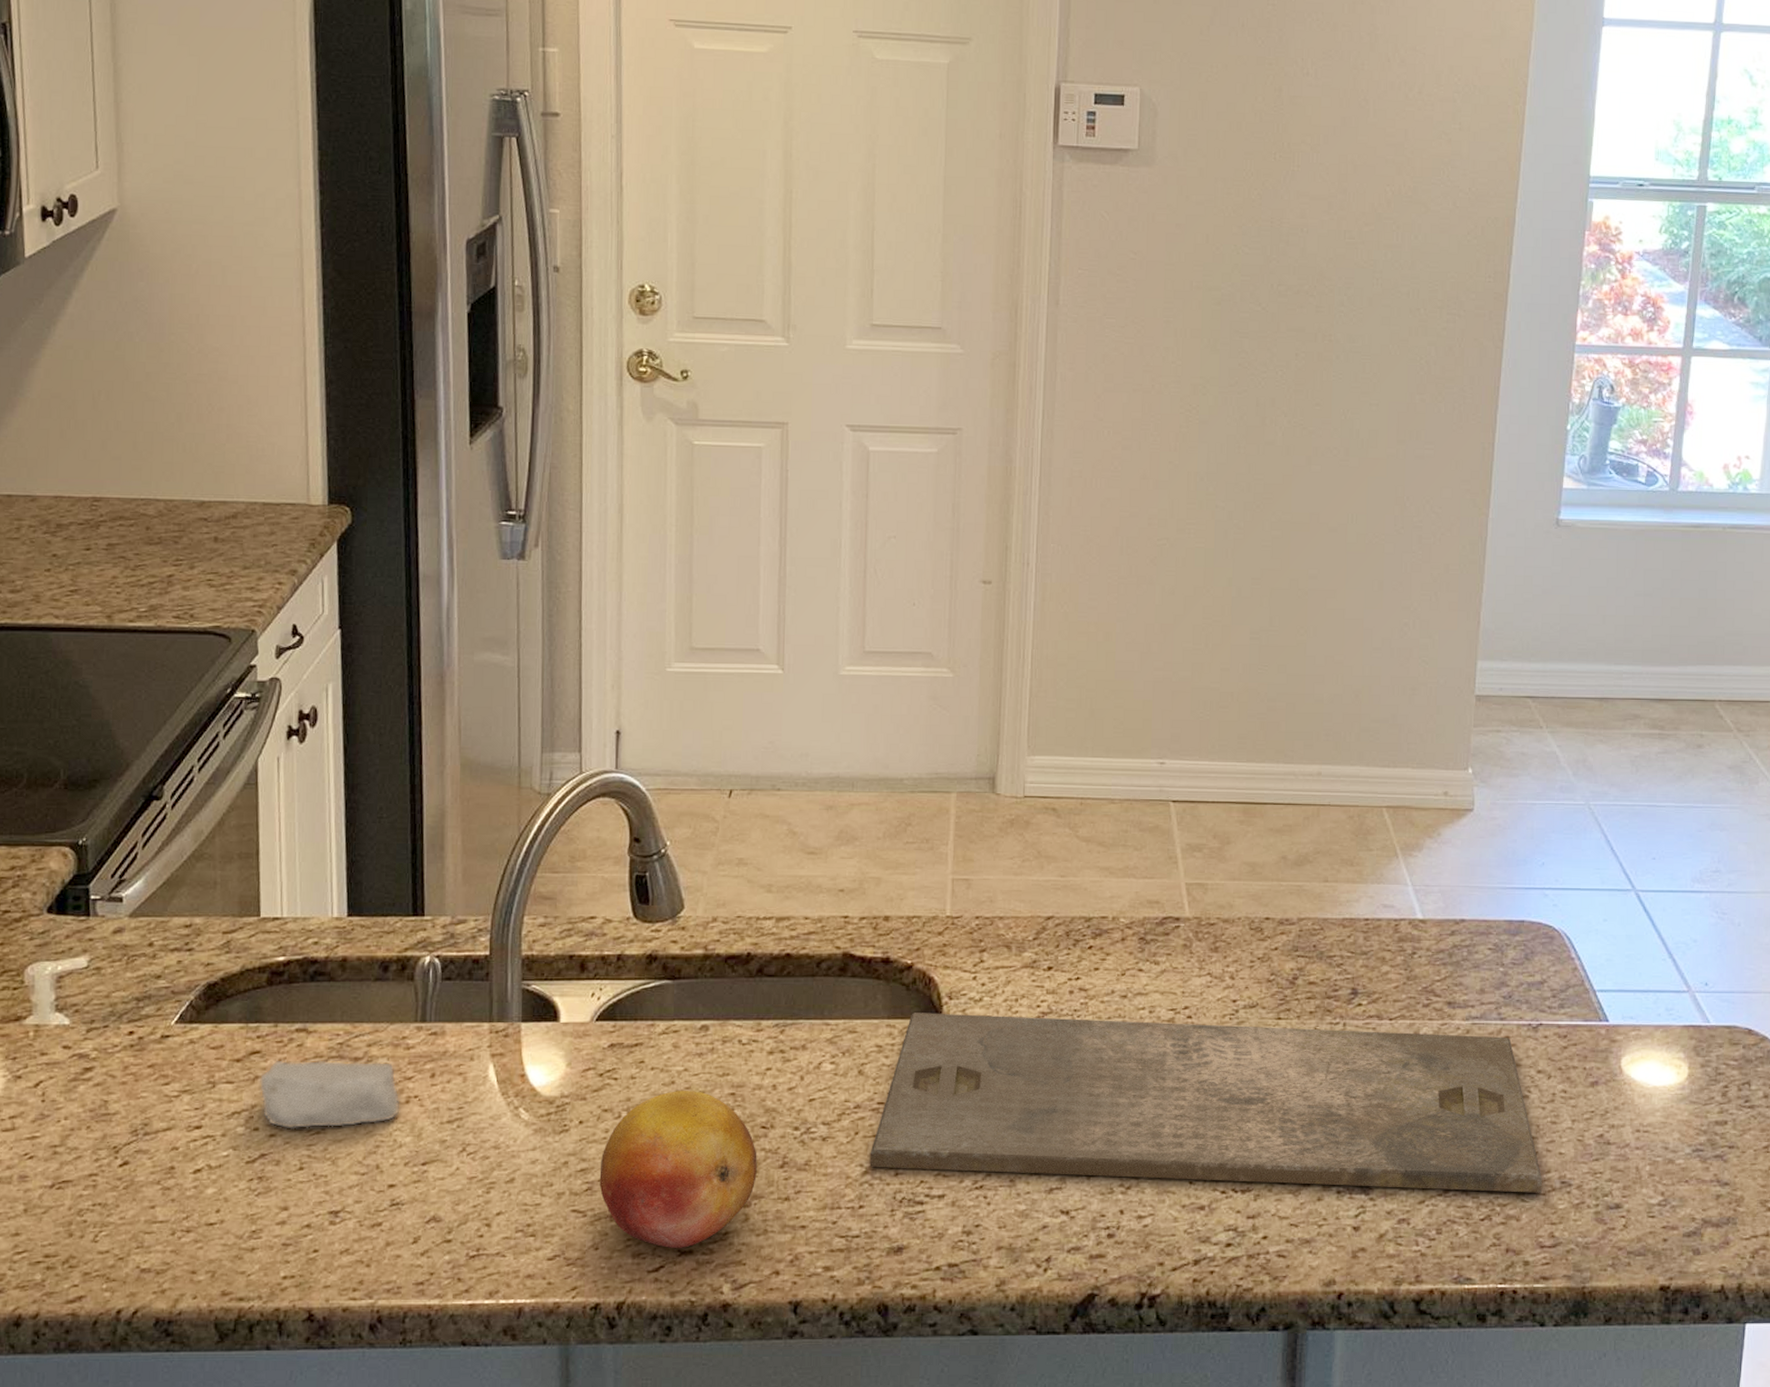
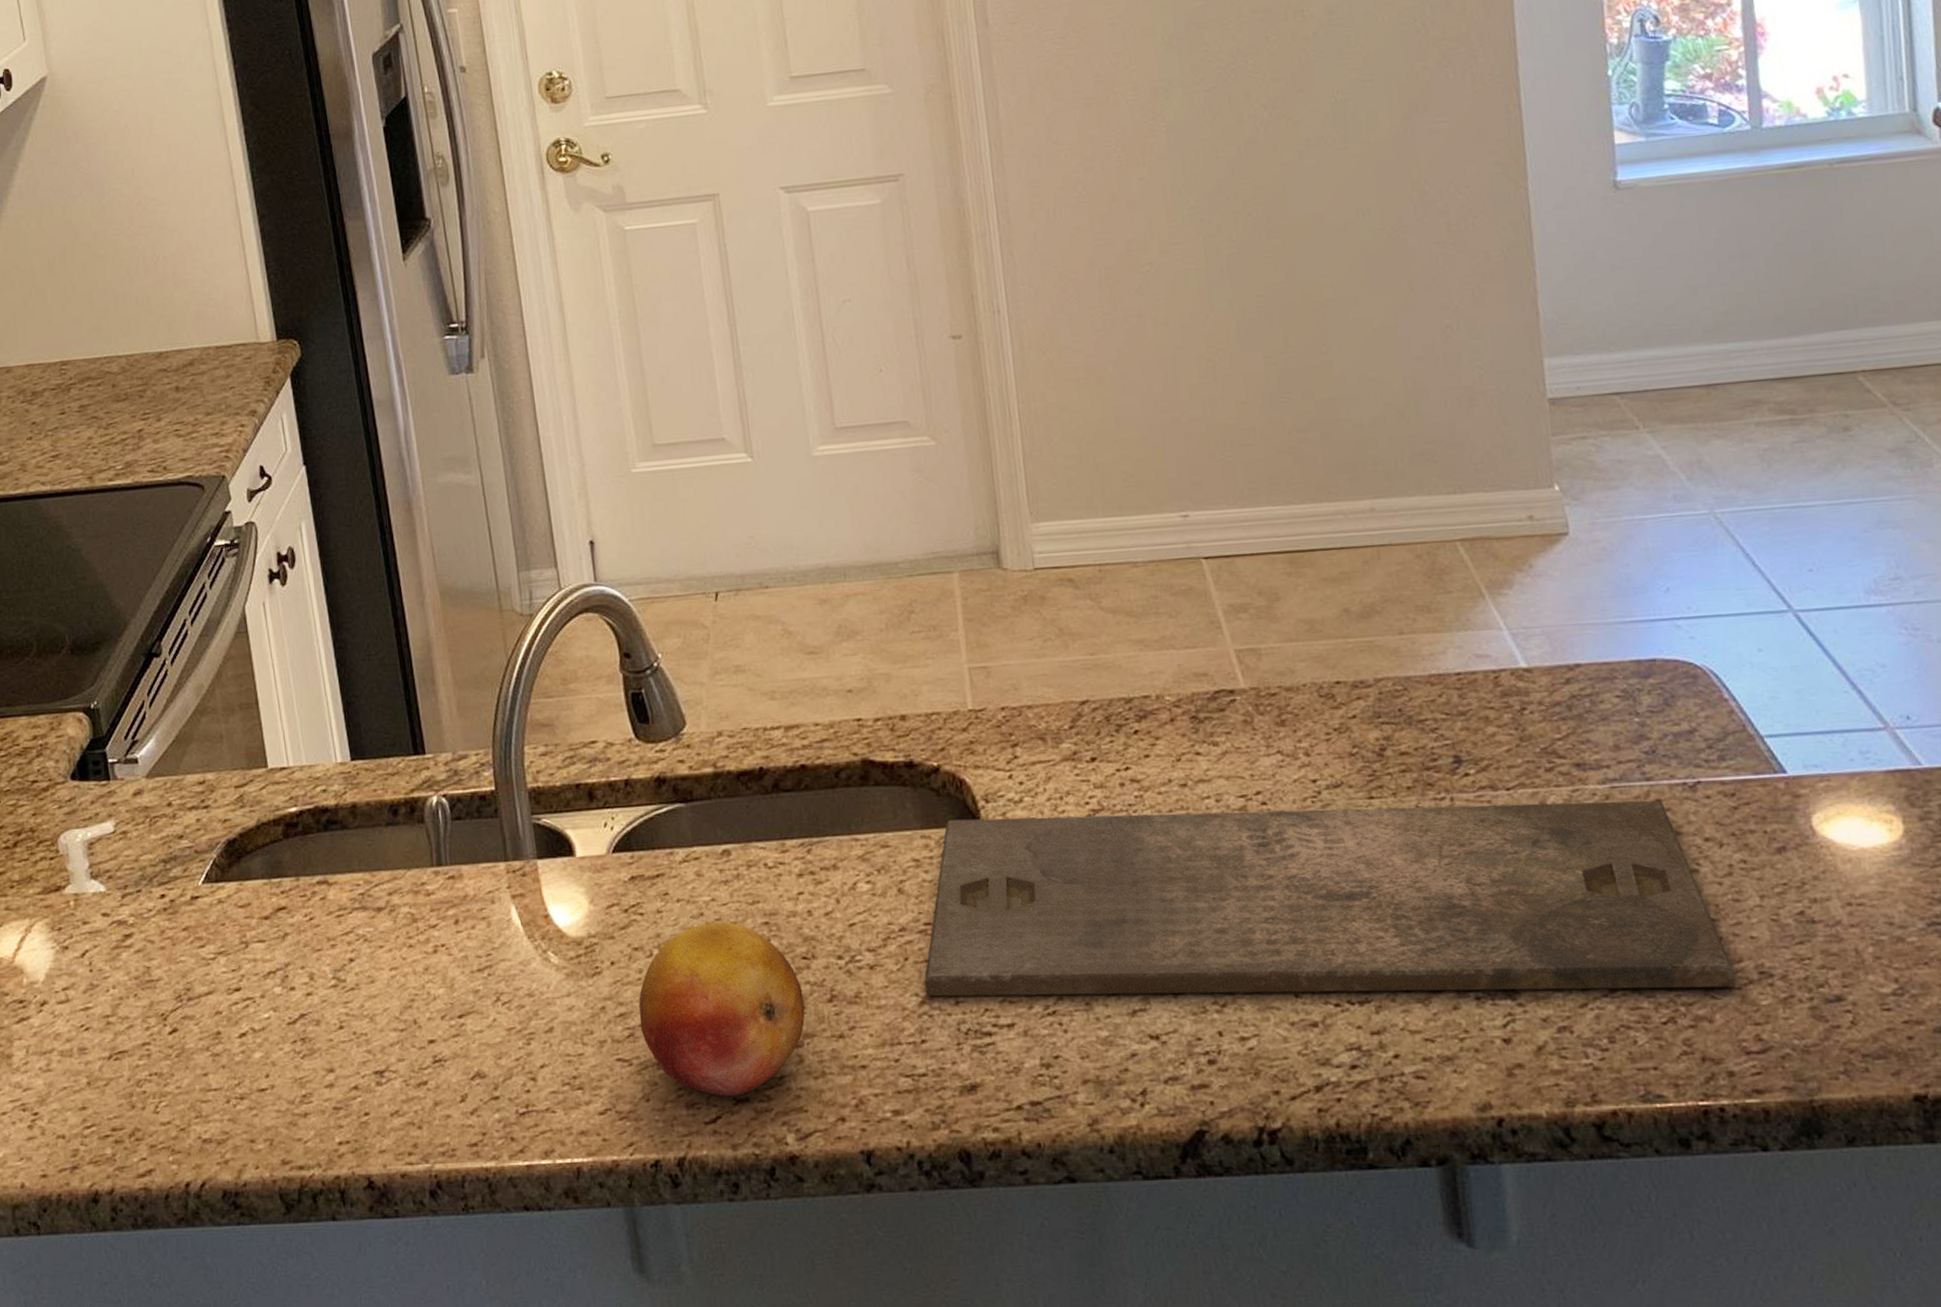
soap bar: present [259,1060,401,1130] -> none [288,910,429,987]

